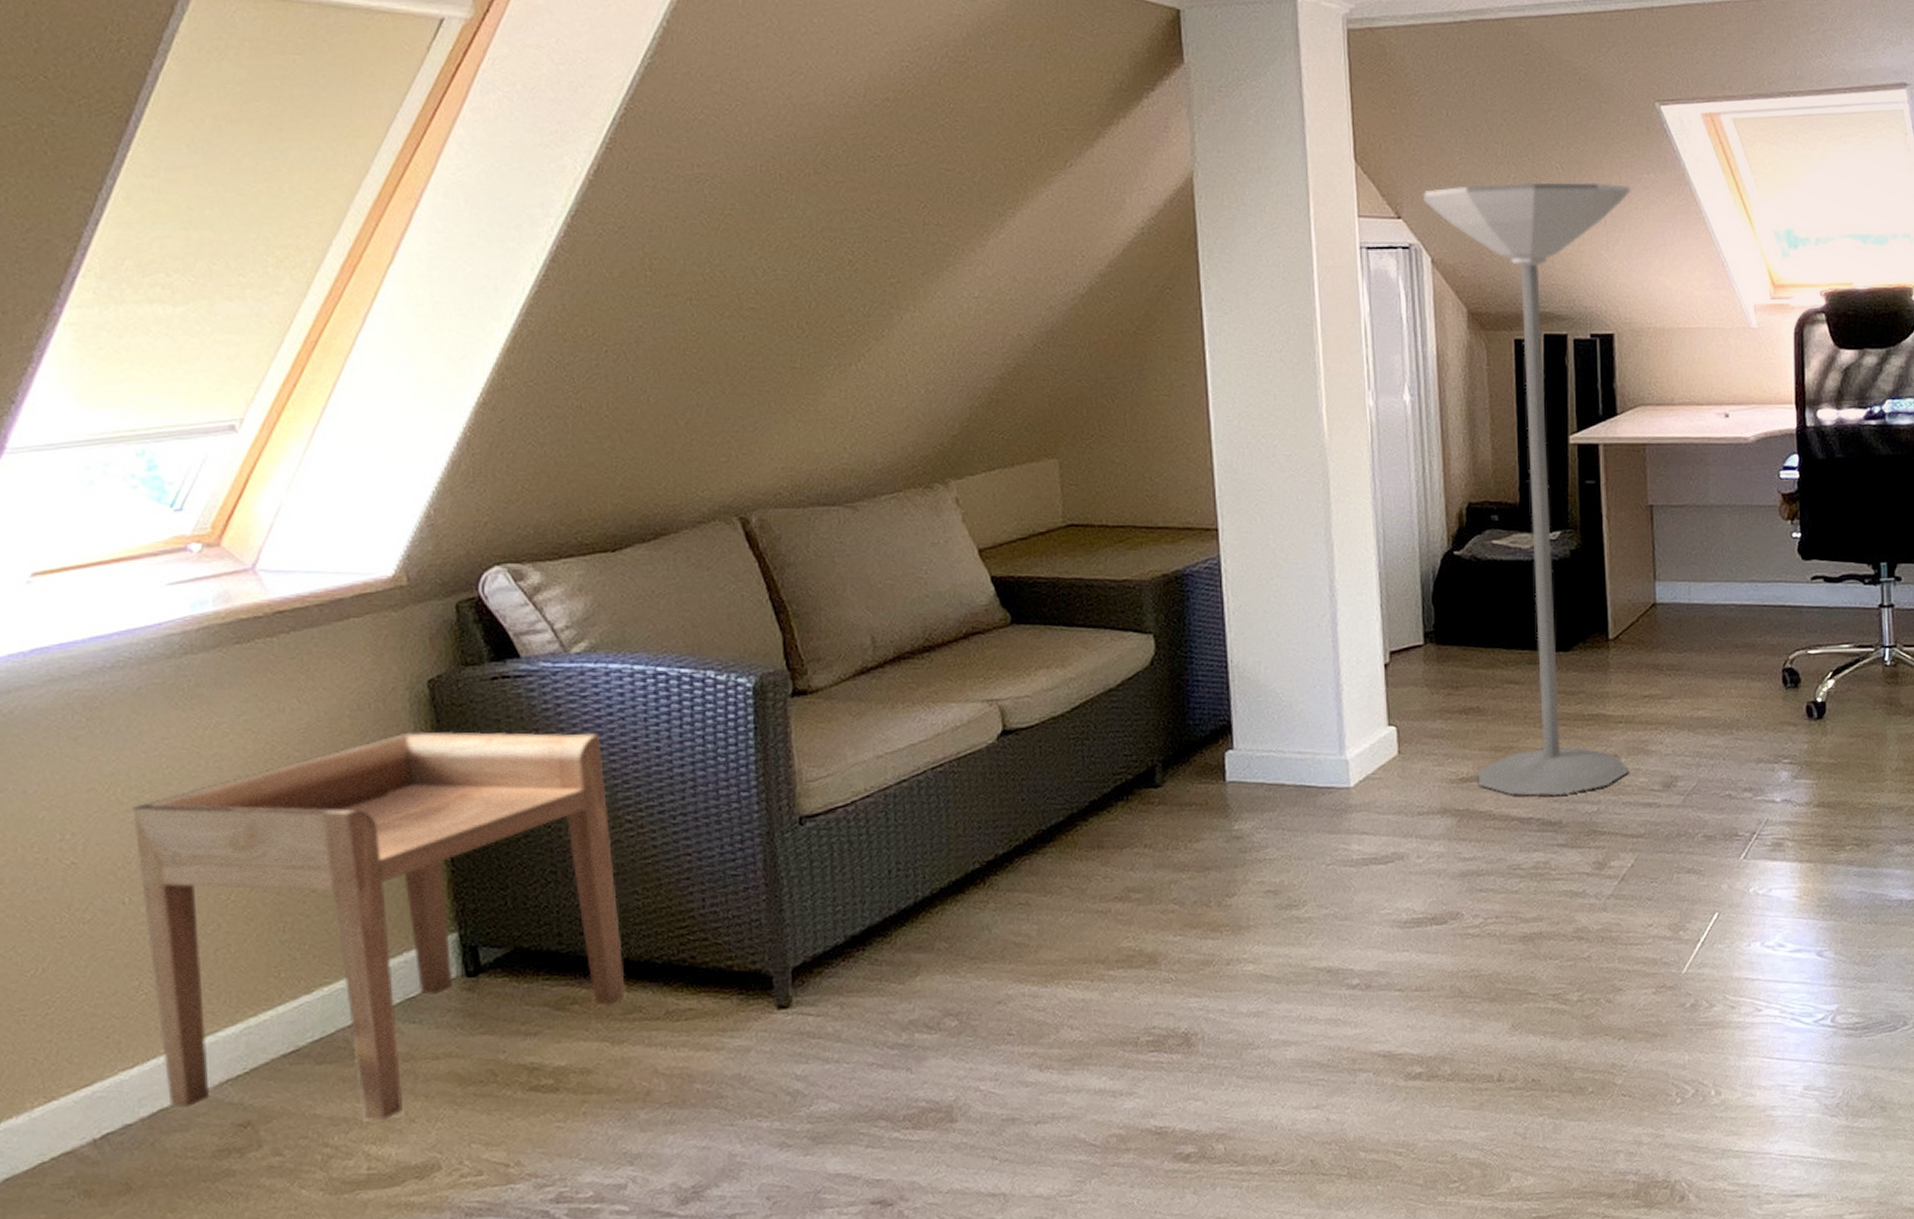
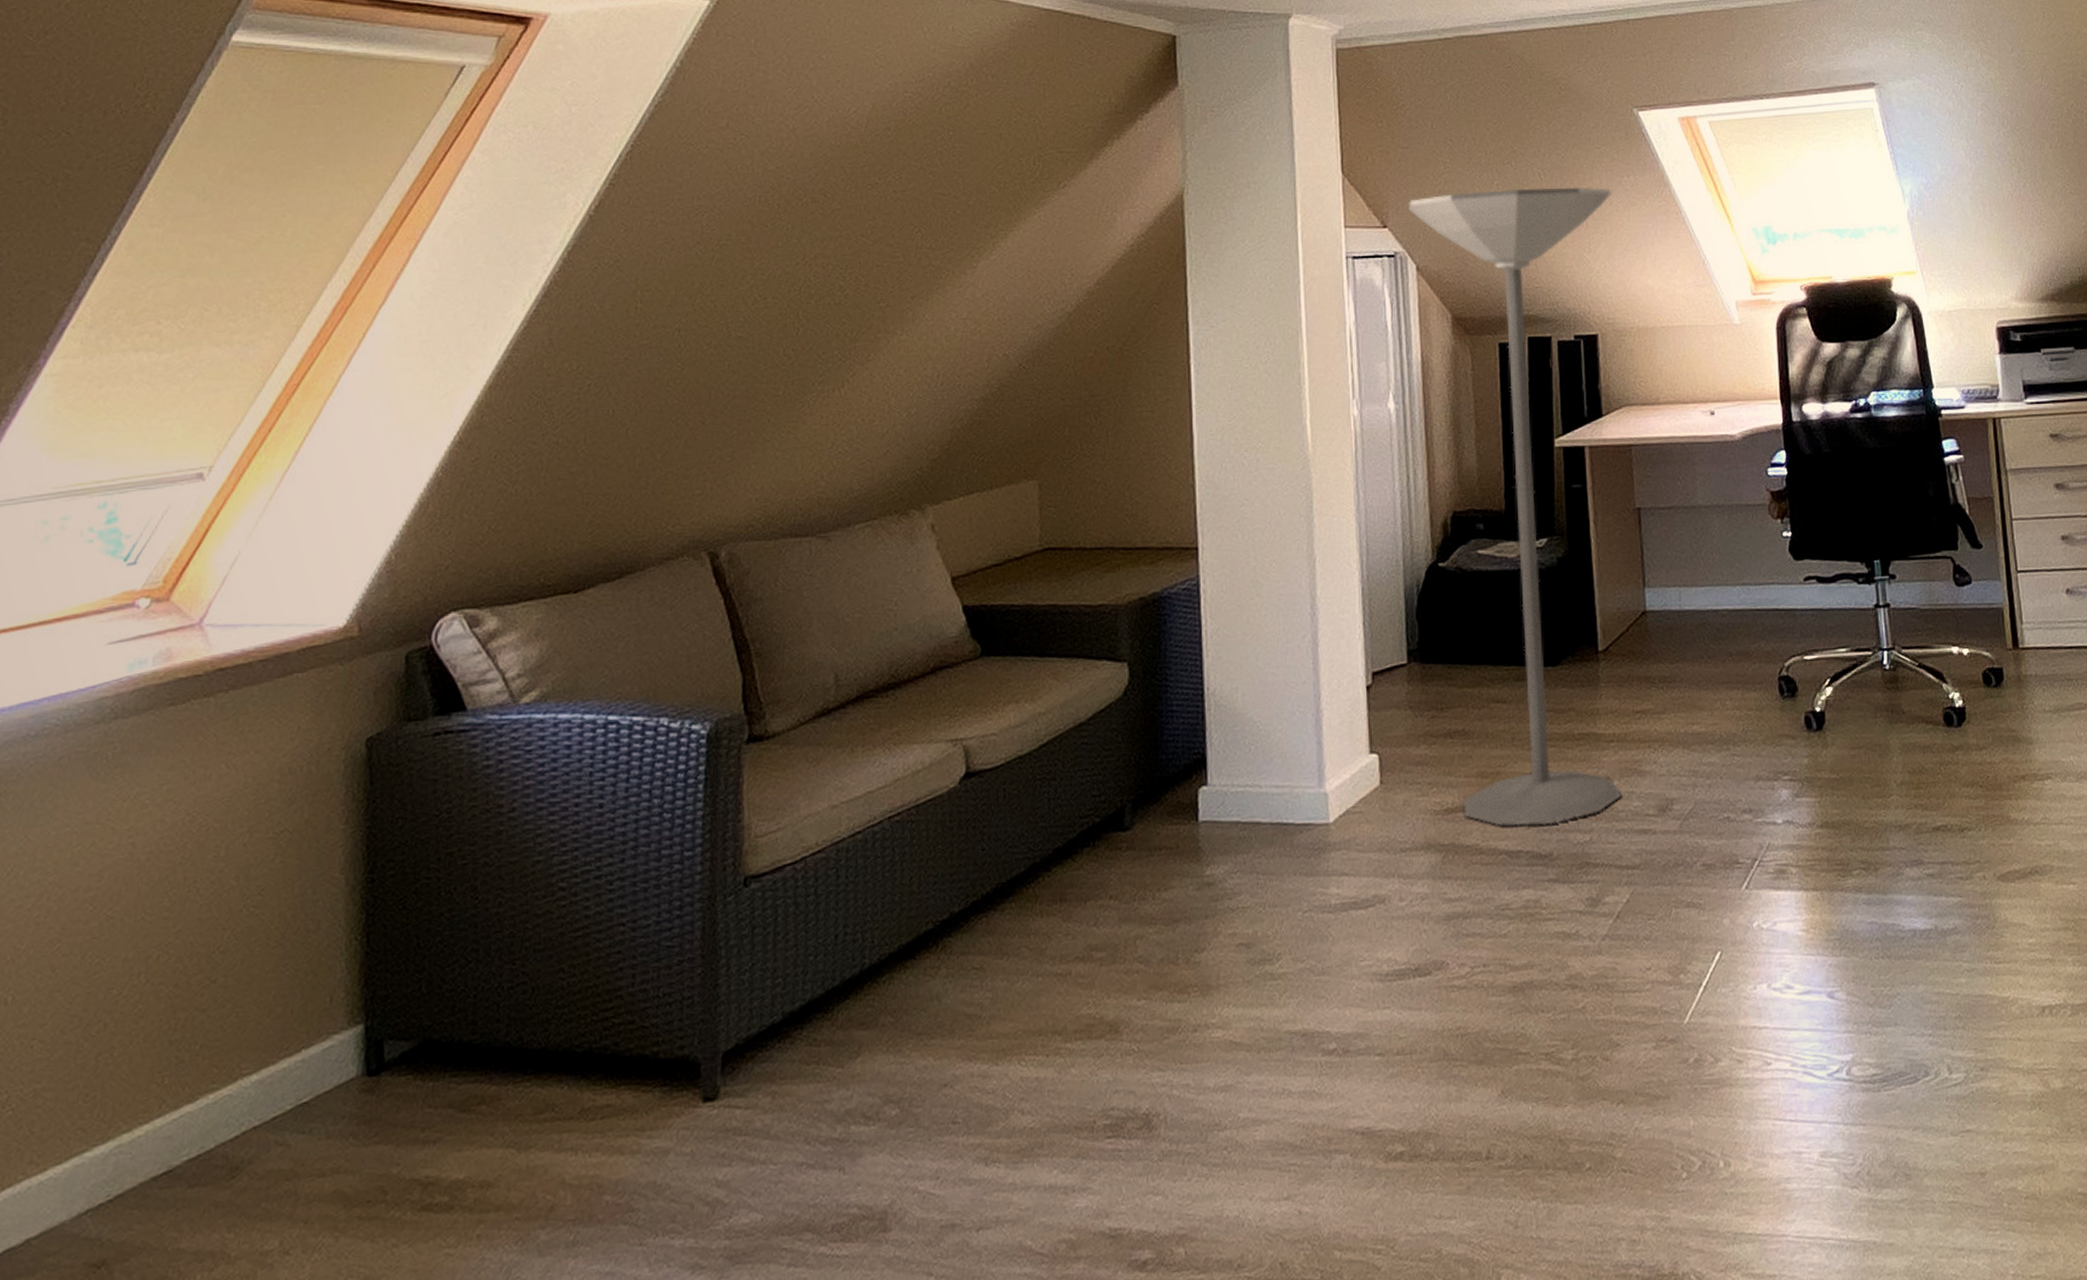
side table: present [132,730,626,1121] -> none [17,791,542,1255]

